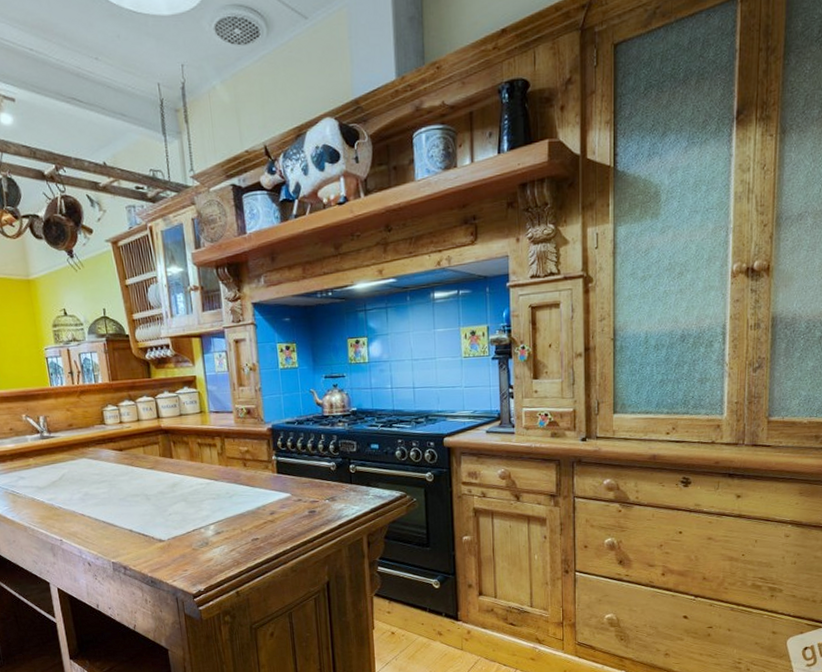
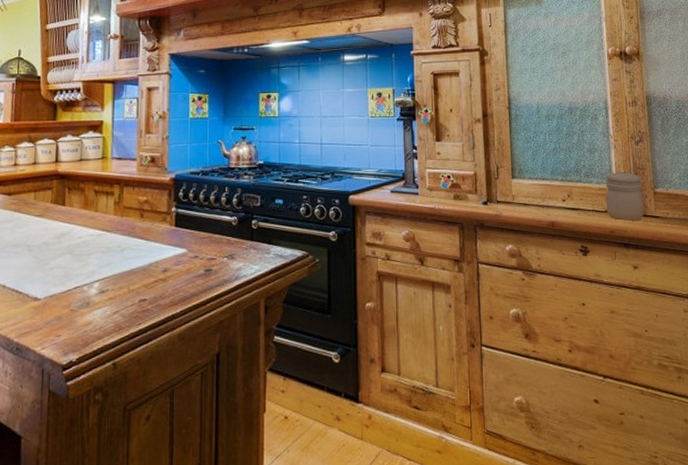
jar: none [713,401,757,451] -> present [605,172,644,221]

